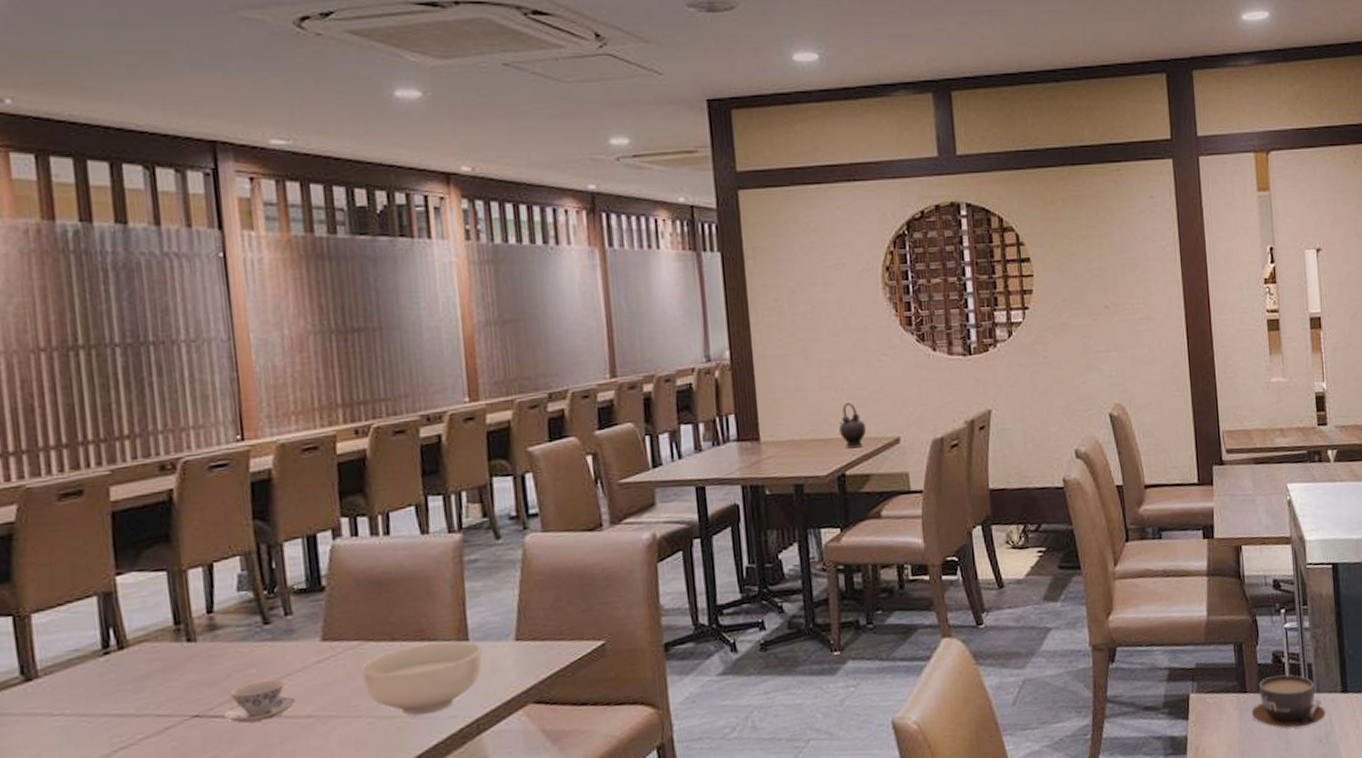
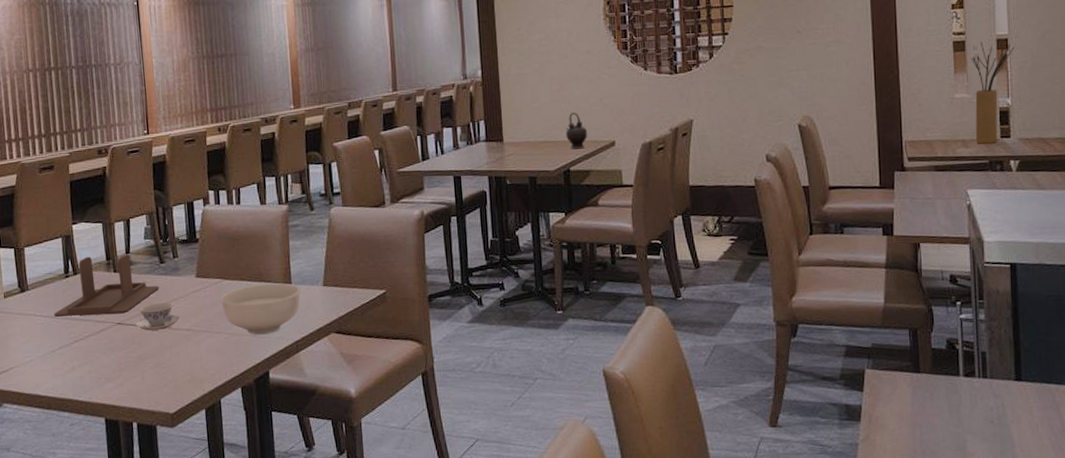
napkin holder: none [84,614,263,714] -> present [54,254,159,317]
teacup: present [1252,674,1326,728] -> none [925,360,998,407]
vase: none [1286,319,1327,434] -> present [971,41,1014,145]

